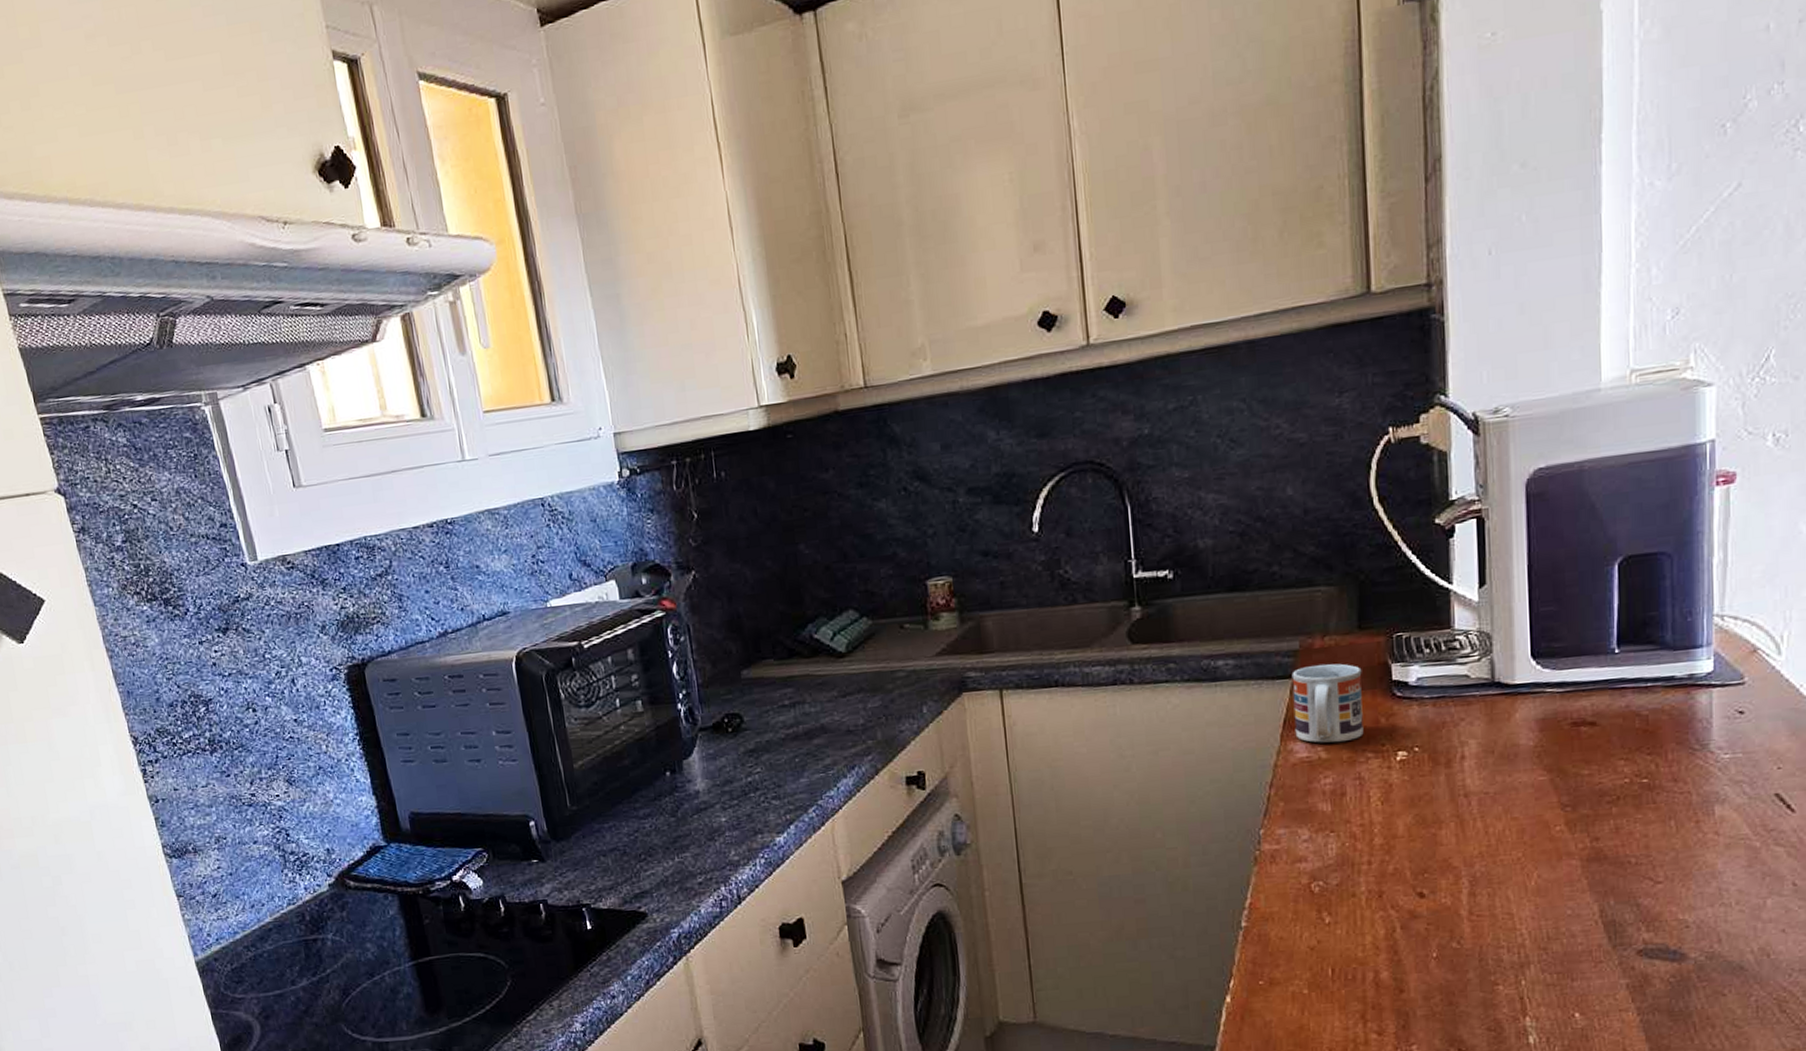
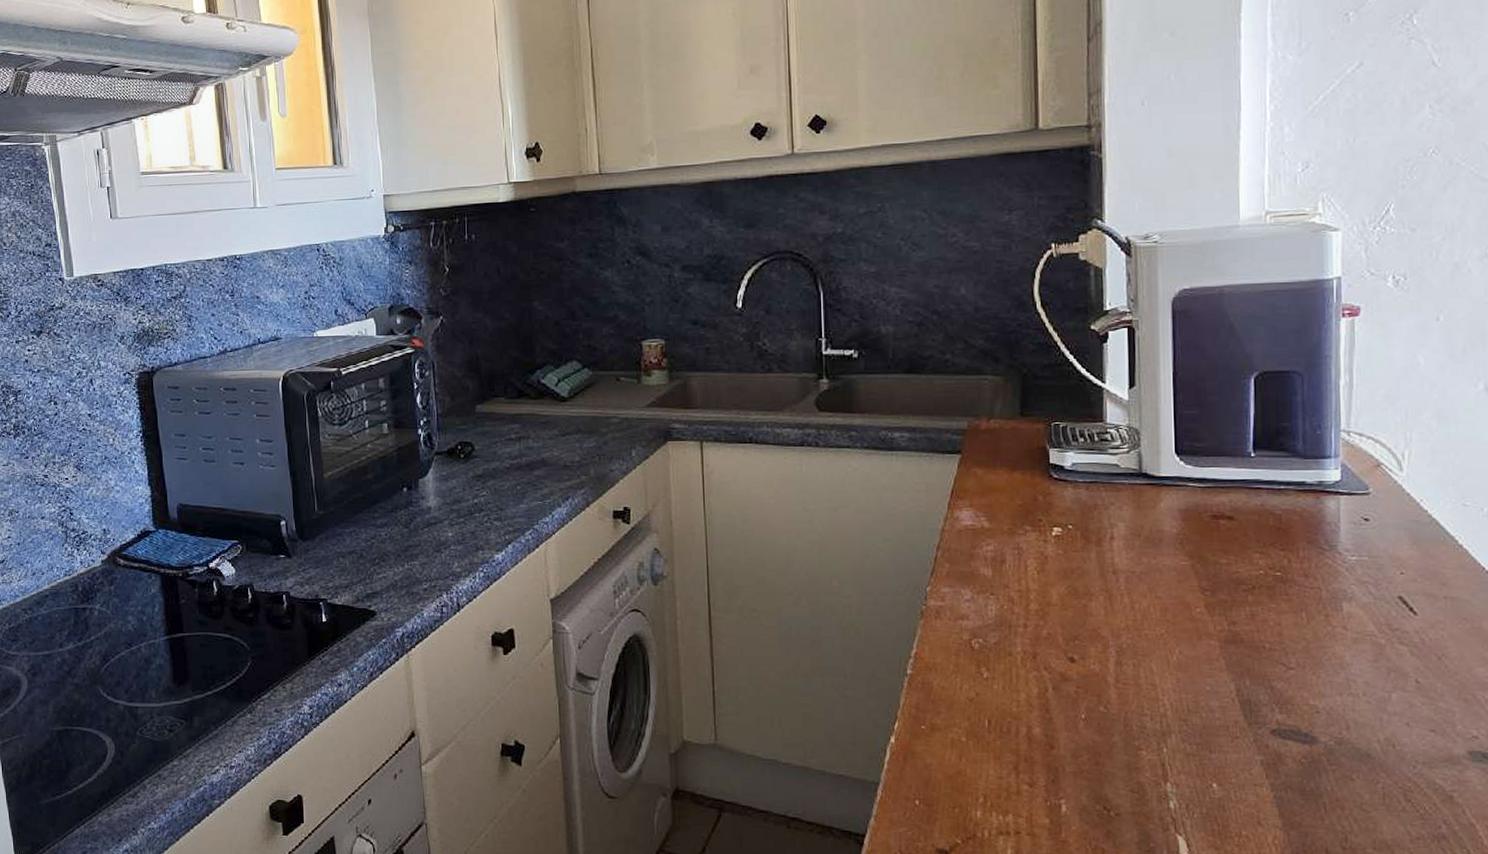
cup: present [1291,663,1364,743] -> none [960,443,1023,515]

